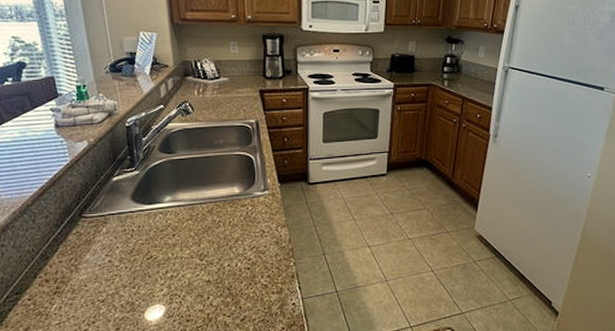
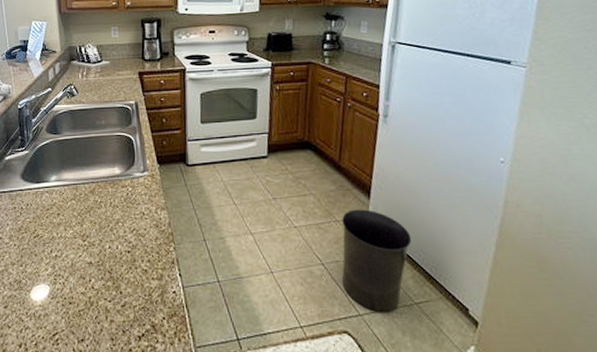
waste bin: none [448,221,510,311] -> present [341,209,412,314]

